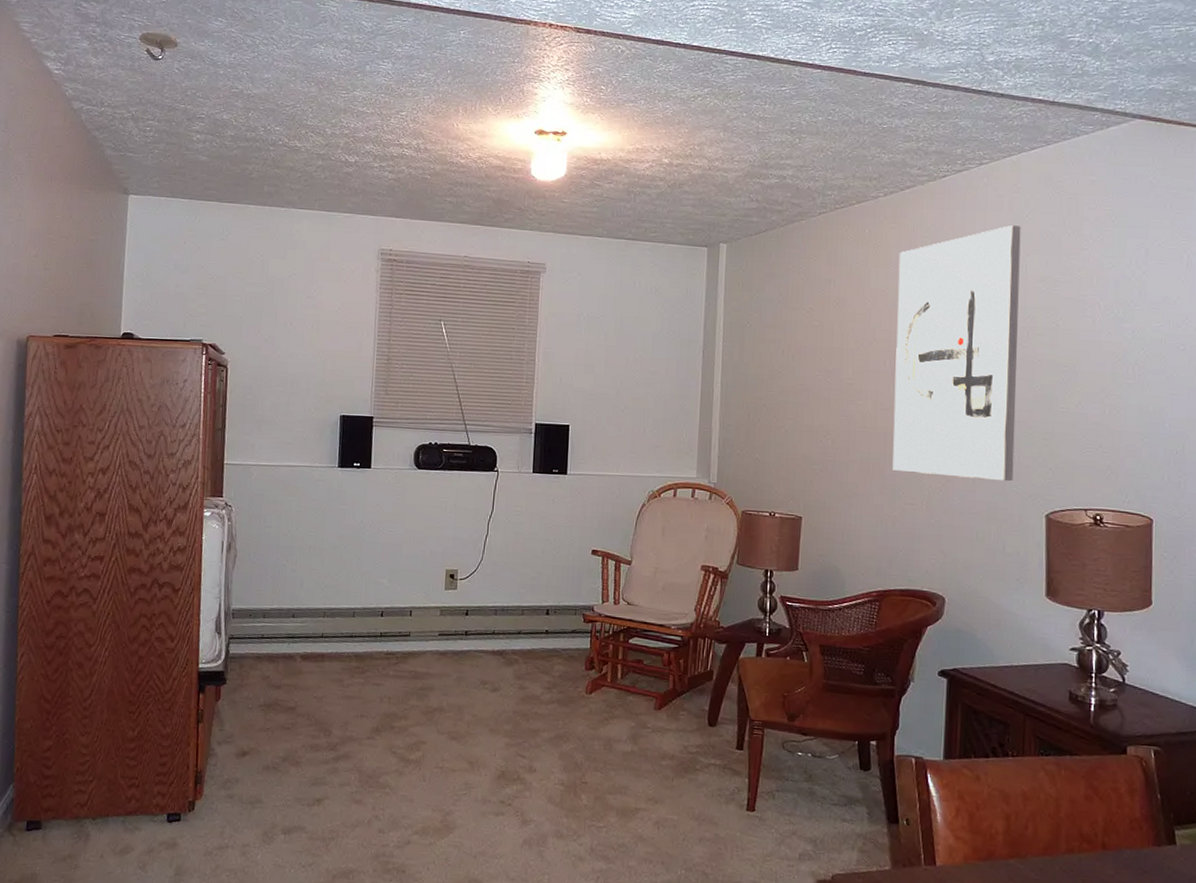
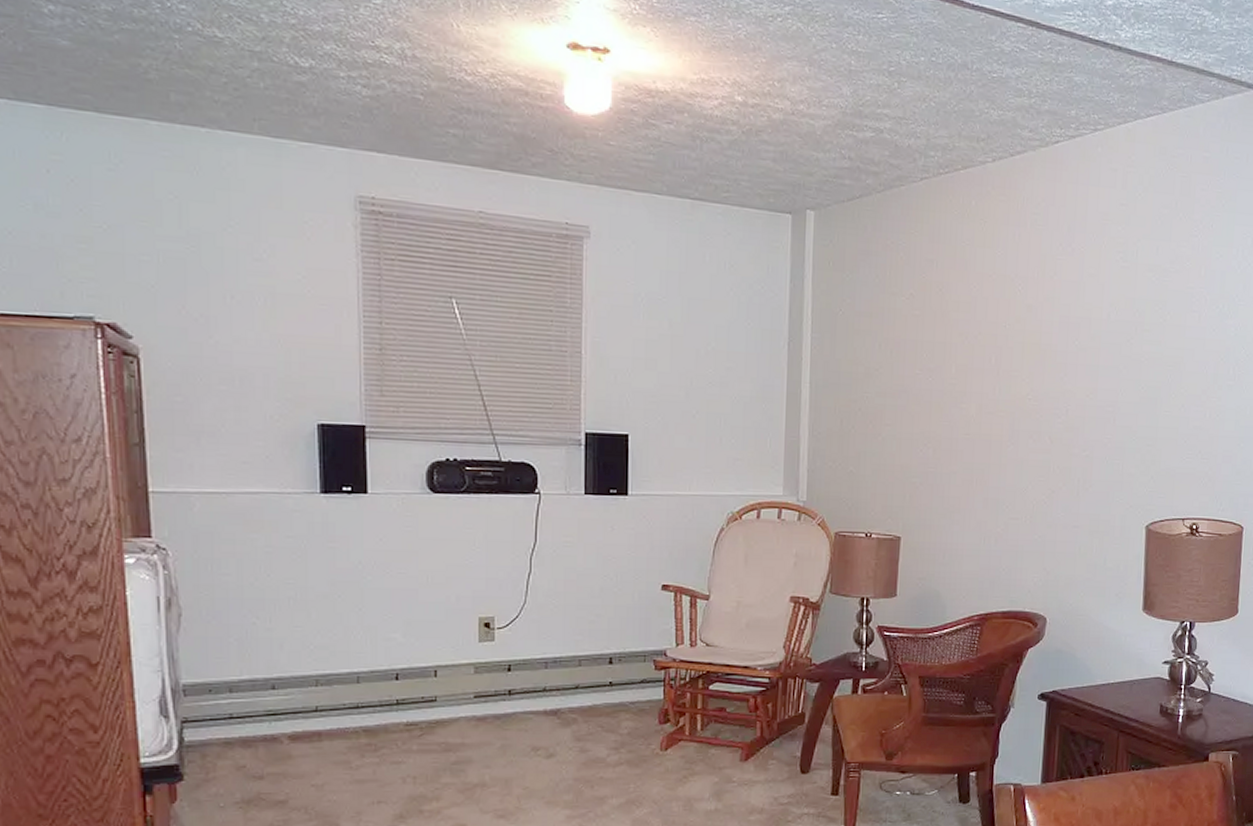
wall art: present [892,225,1021,482] -> none [996,204,1134,492]

